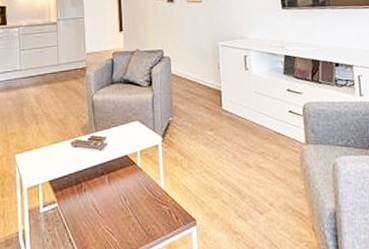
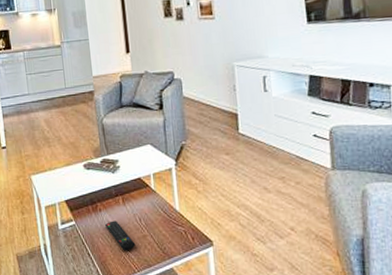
remote control: none [89,201,119,235] -> present [105,220,136,251]

